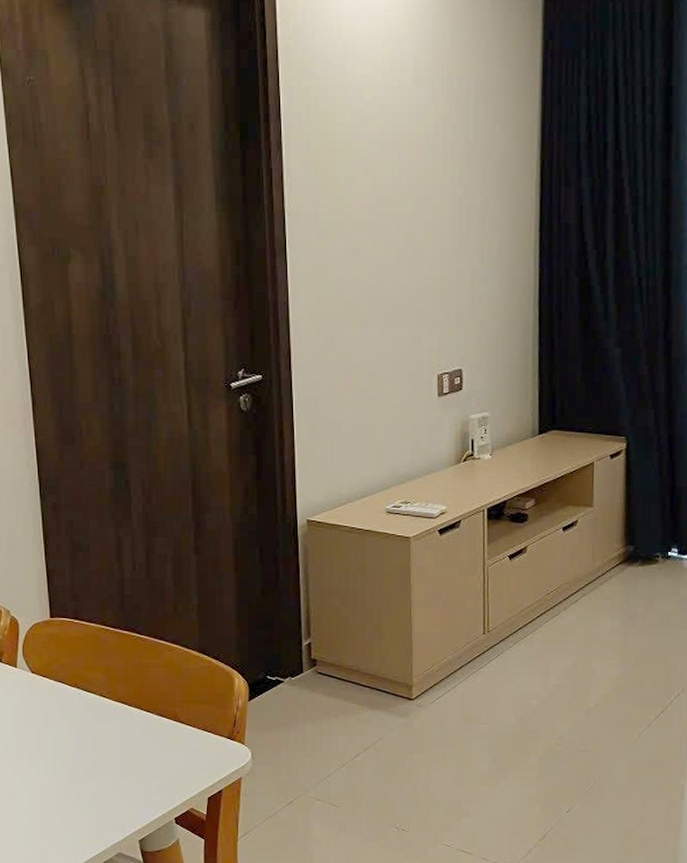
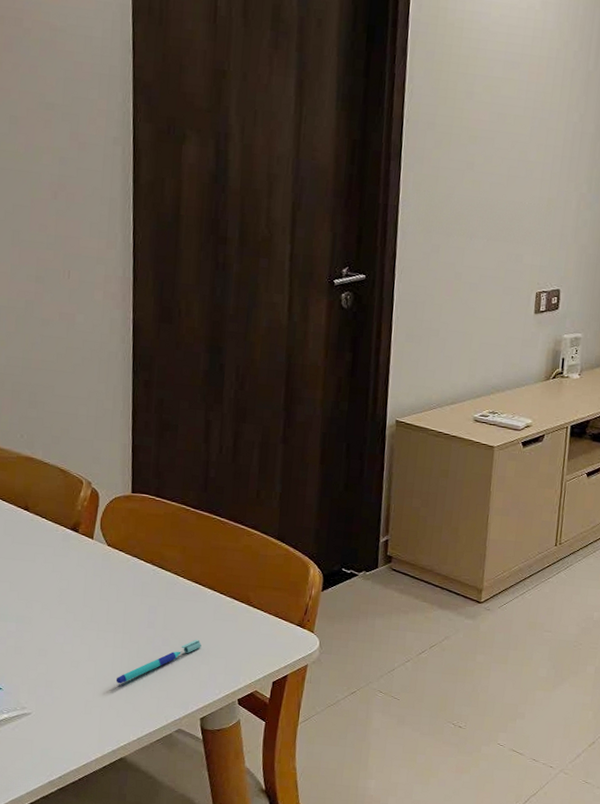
pen: none [51,760,133,811] -> present [115,639,201,684]

